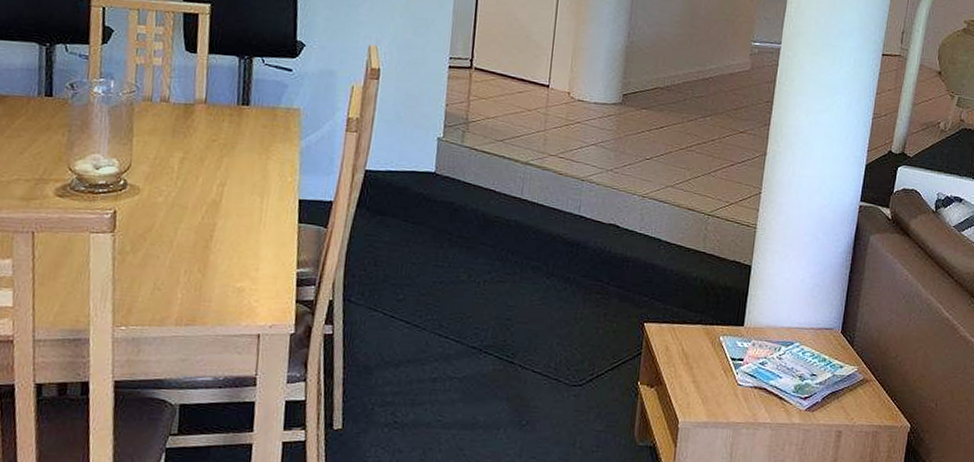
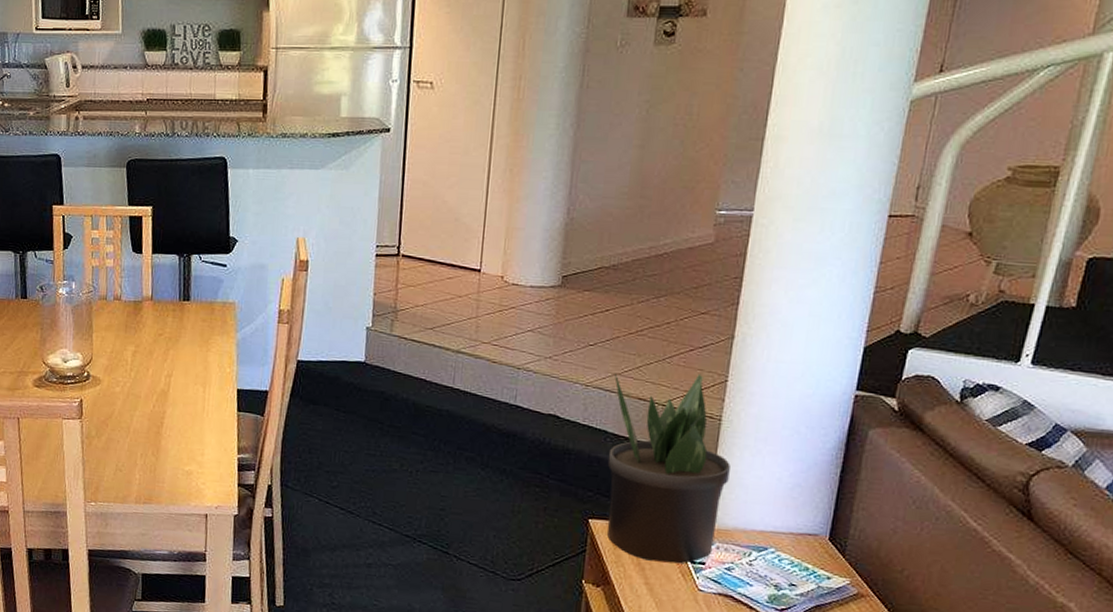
planter: none [659,185,764,361] -> present [606,373,730,564]

